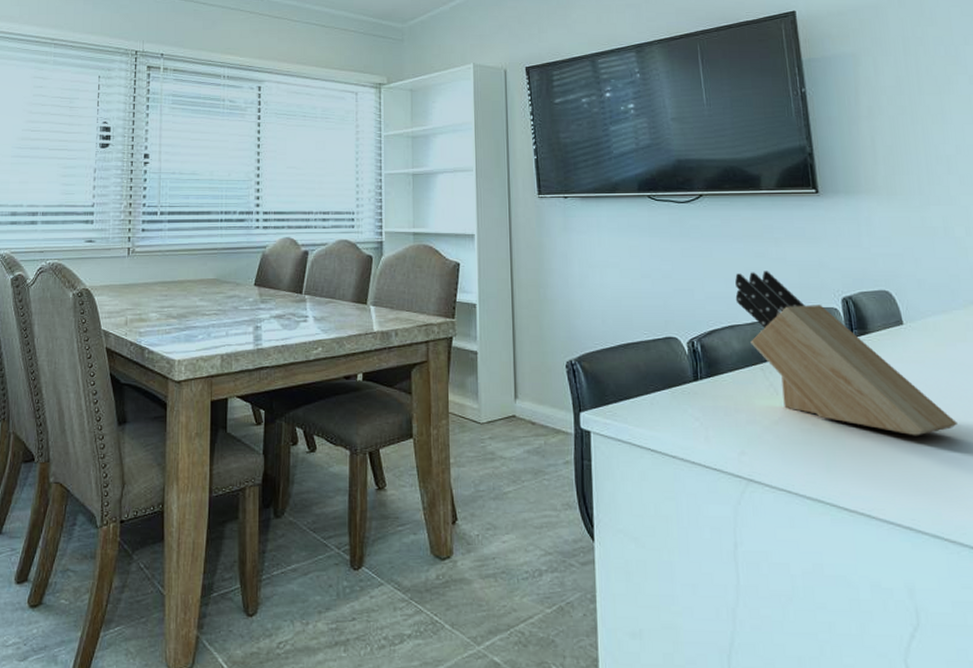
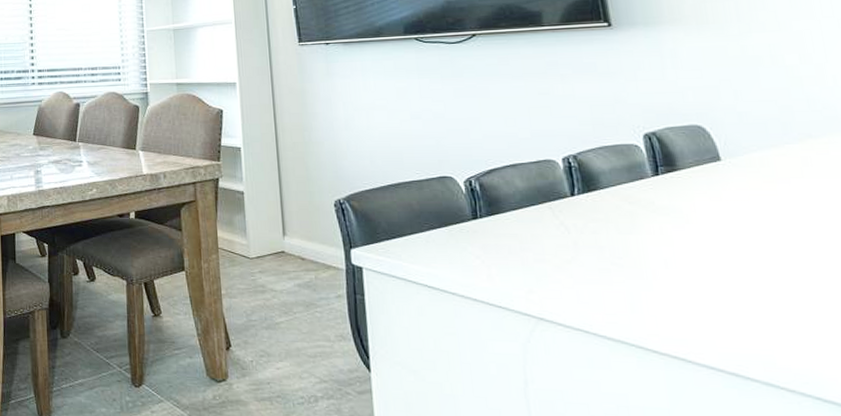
knife block: present [735,271,957,436] -> none [516,108,794,278]

